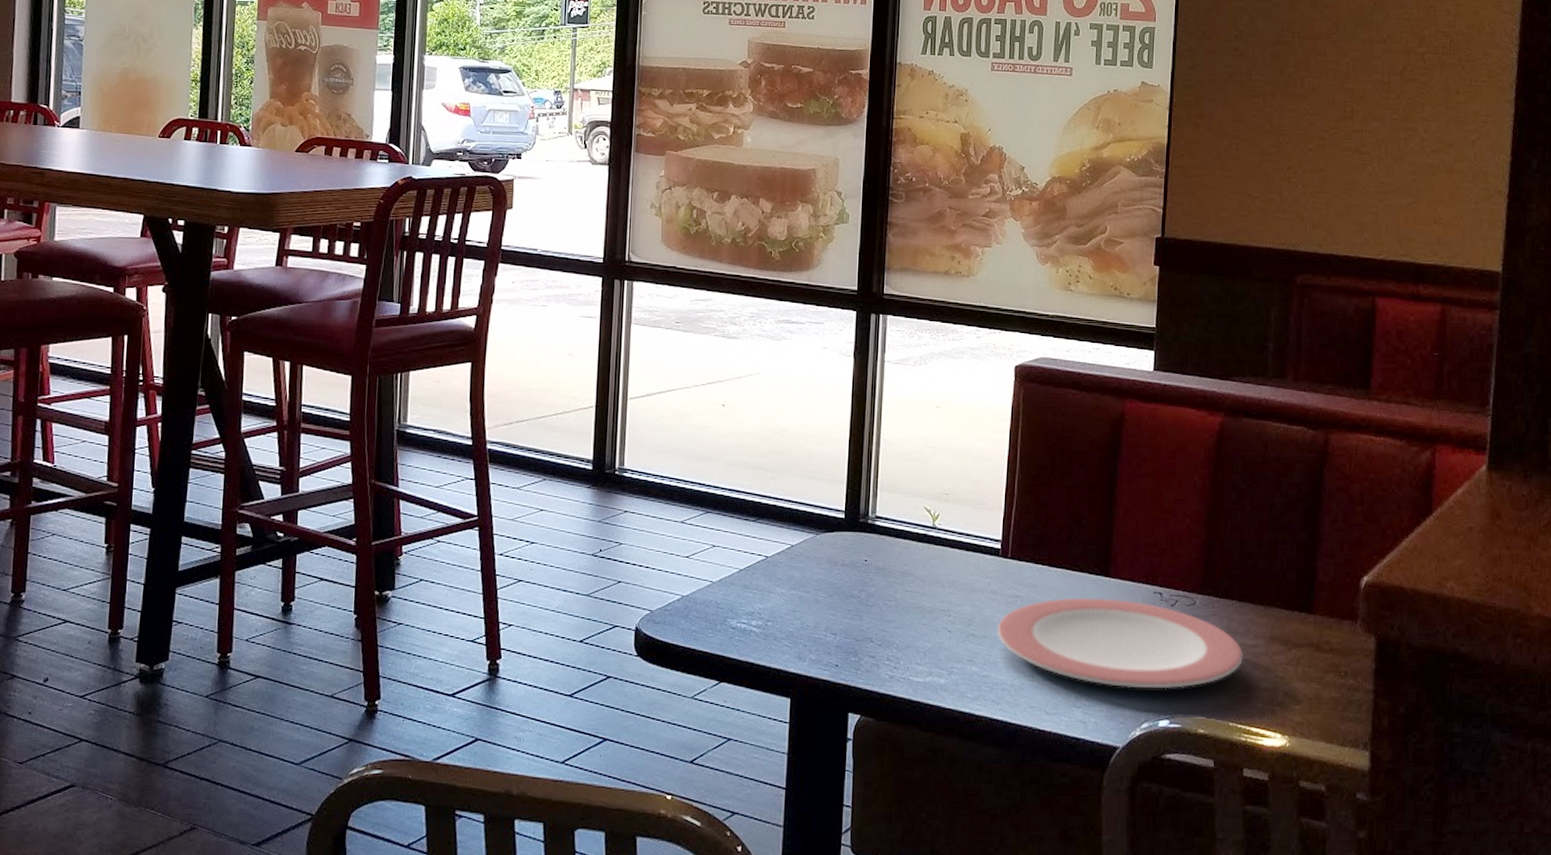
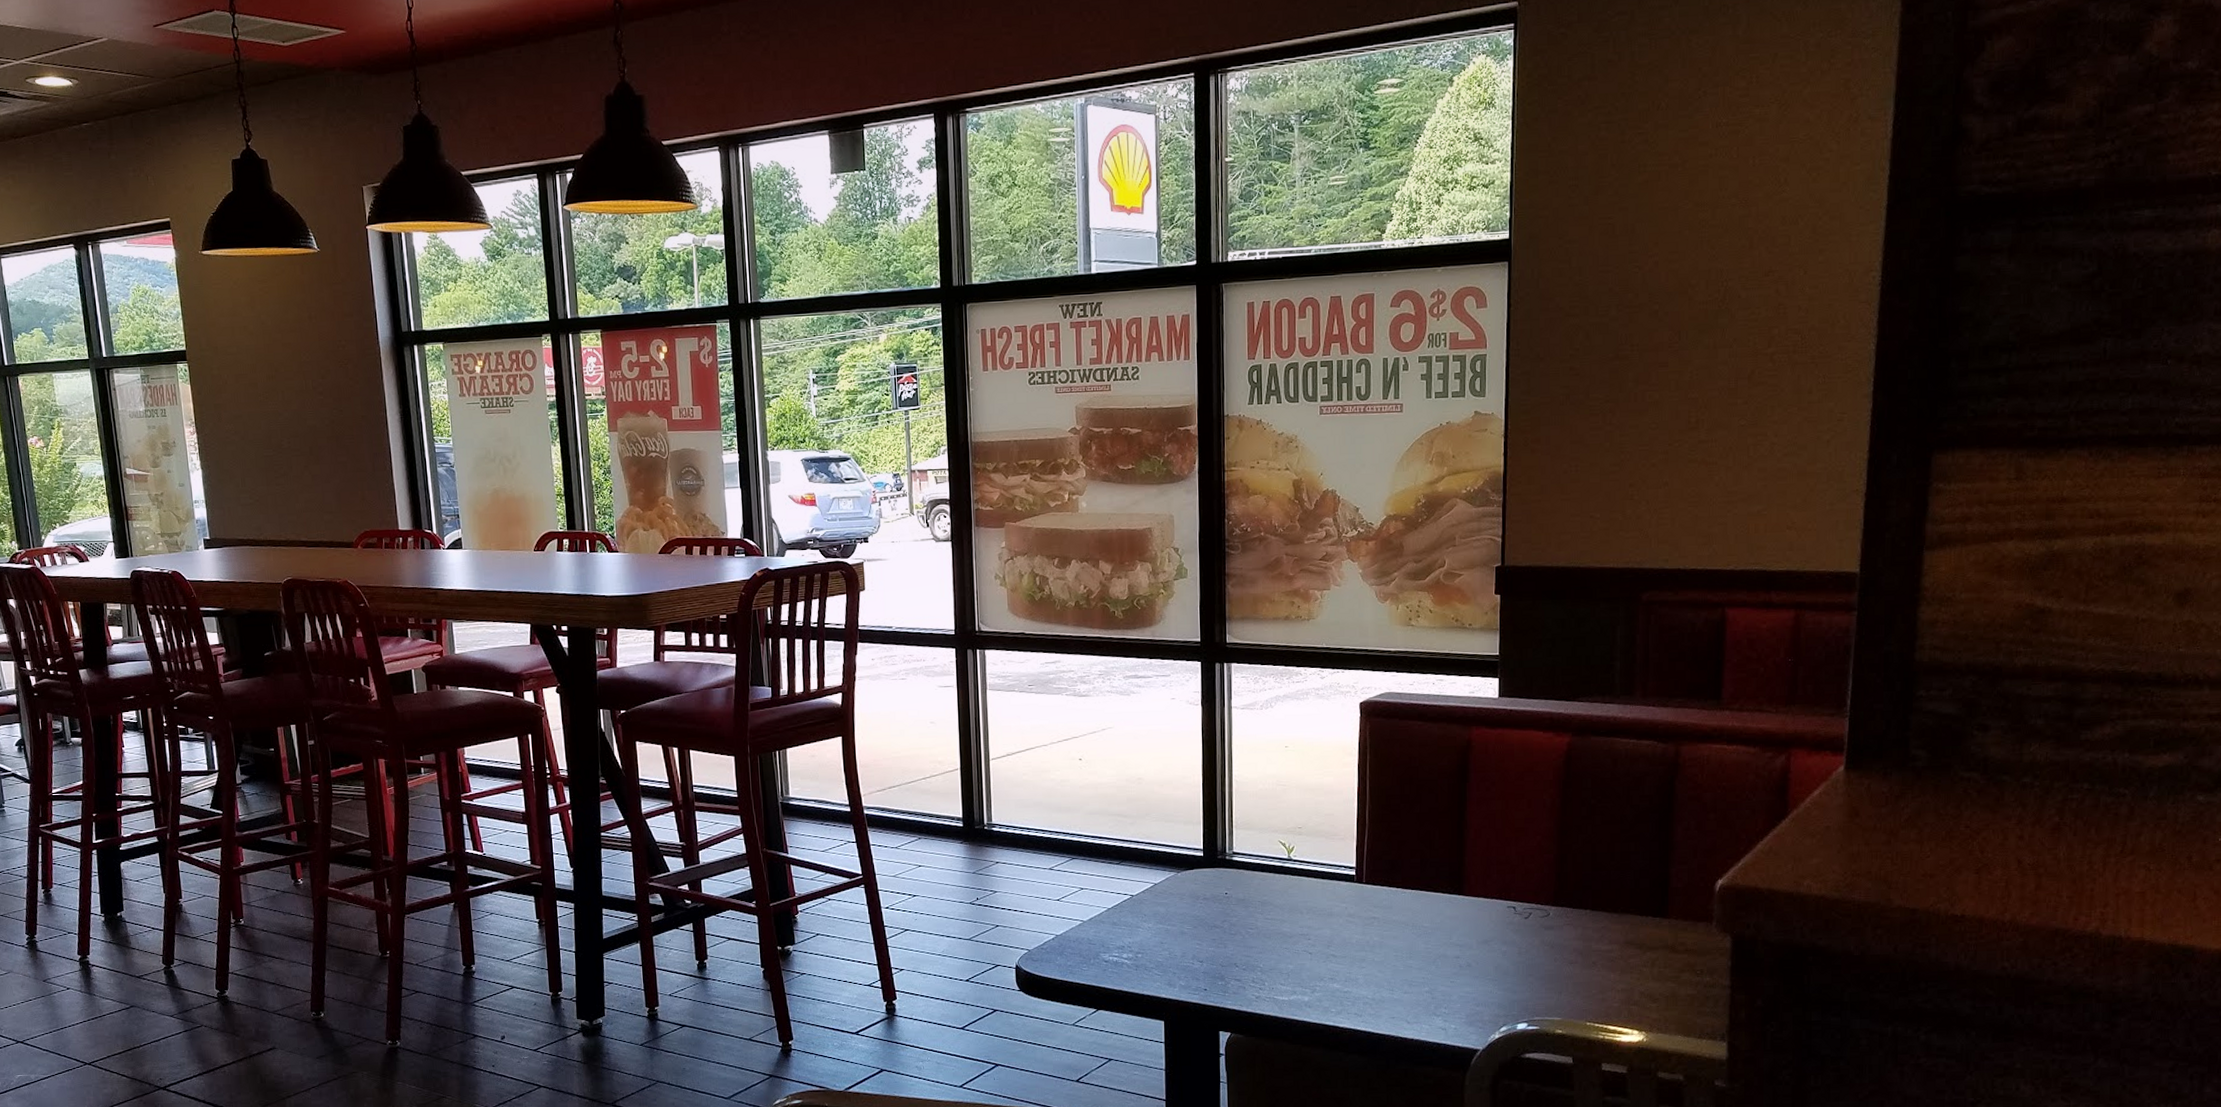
plate: present [997,597,1243,689] -> none [1356,914,1598,996]

